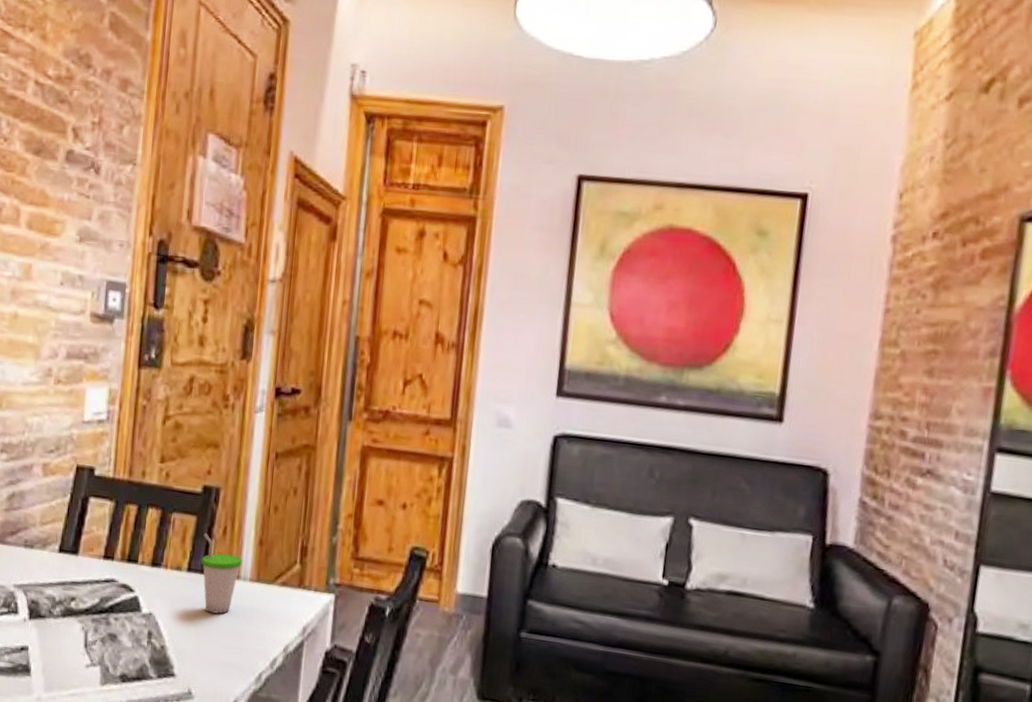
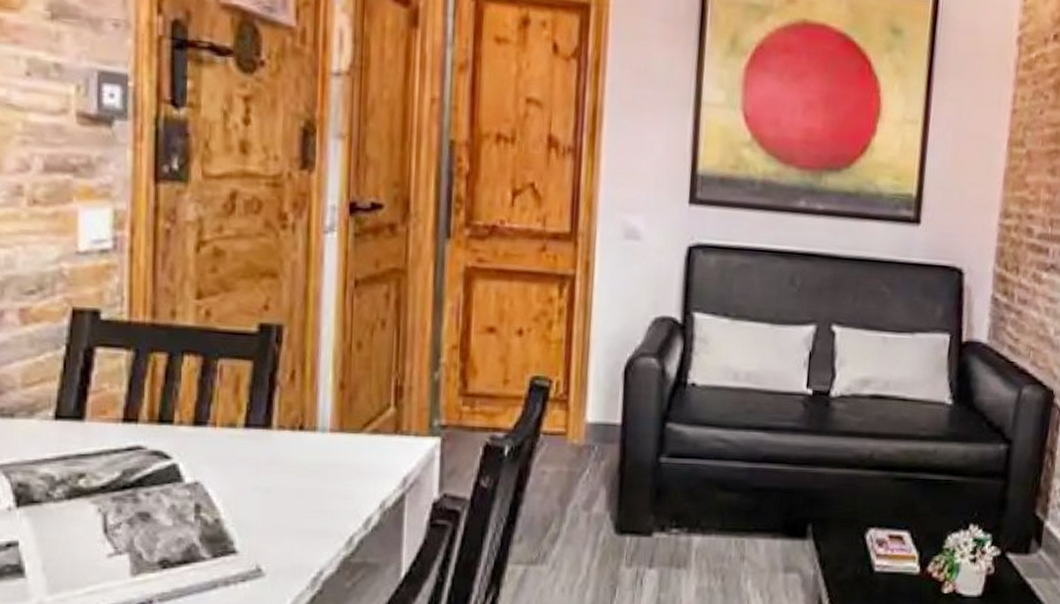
cup: present [201,533,243,614] -> none [263,380,319,474]

